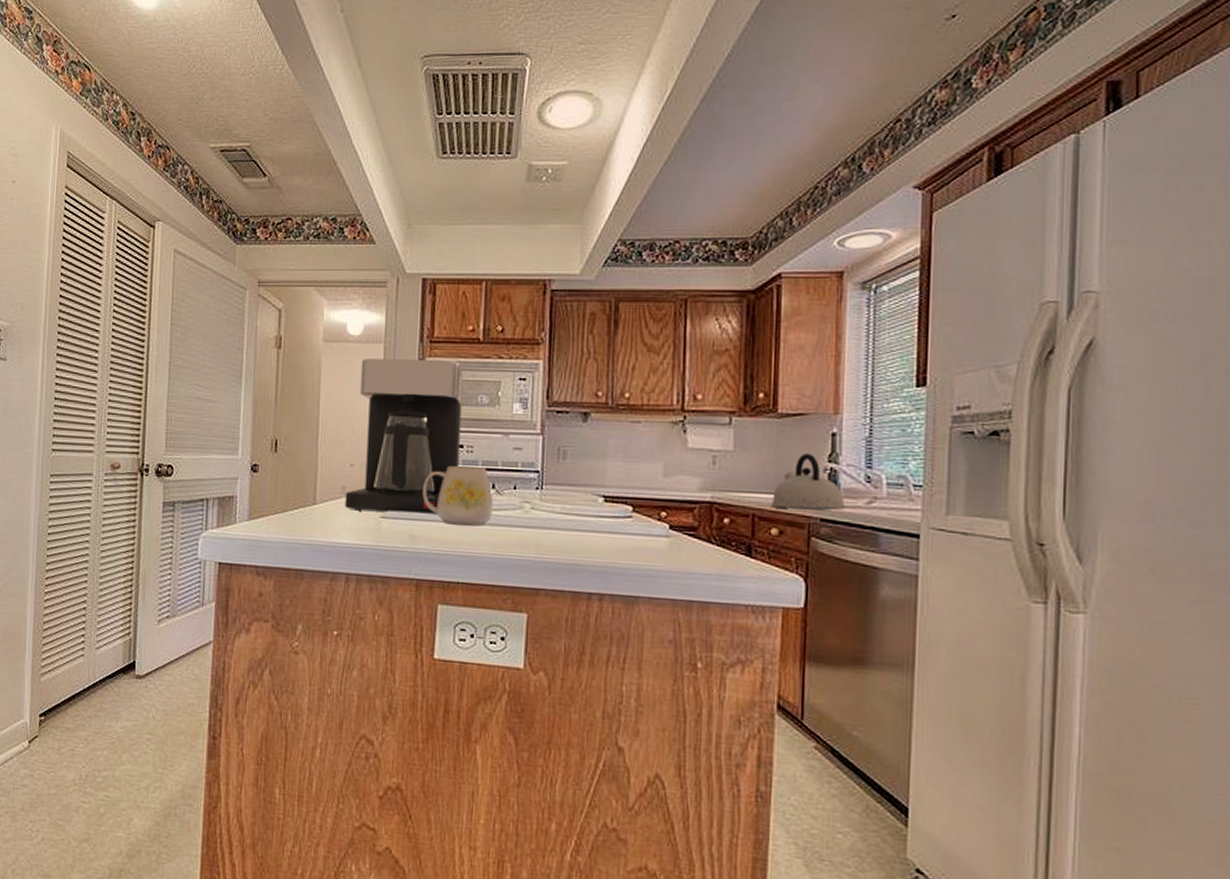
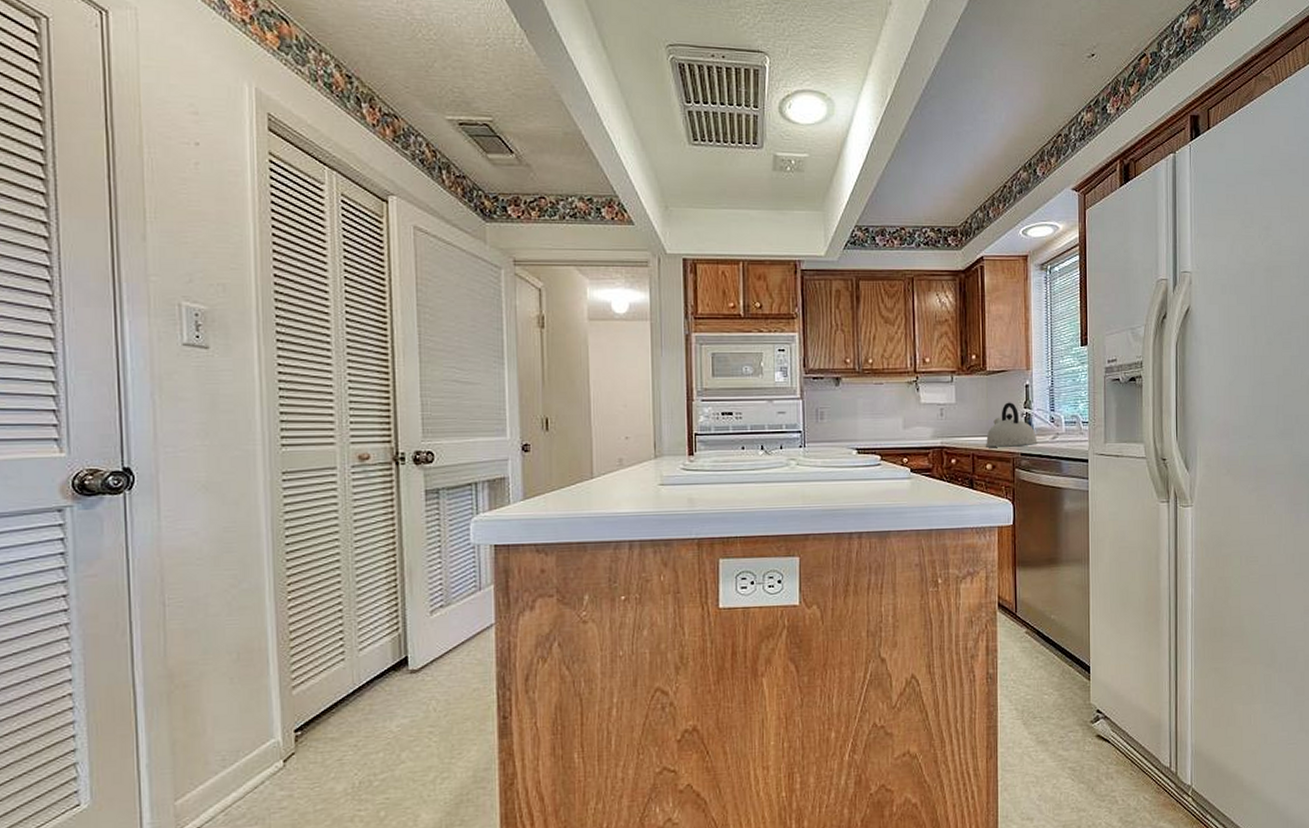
coffee maker: present [344,358,464,516] -> none [622,335,730,481]
mug: present [422,466,493,527] -> none [698,432,763,487]

